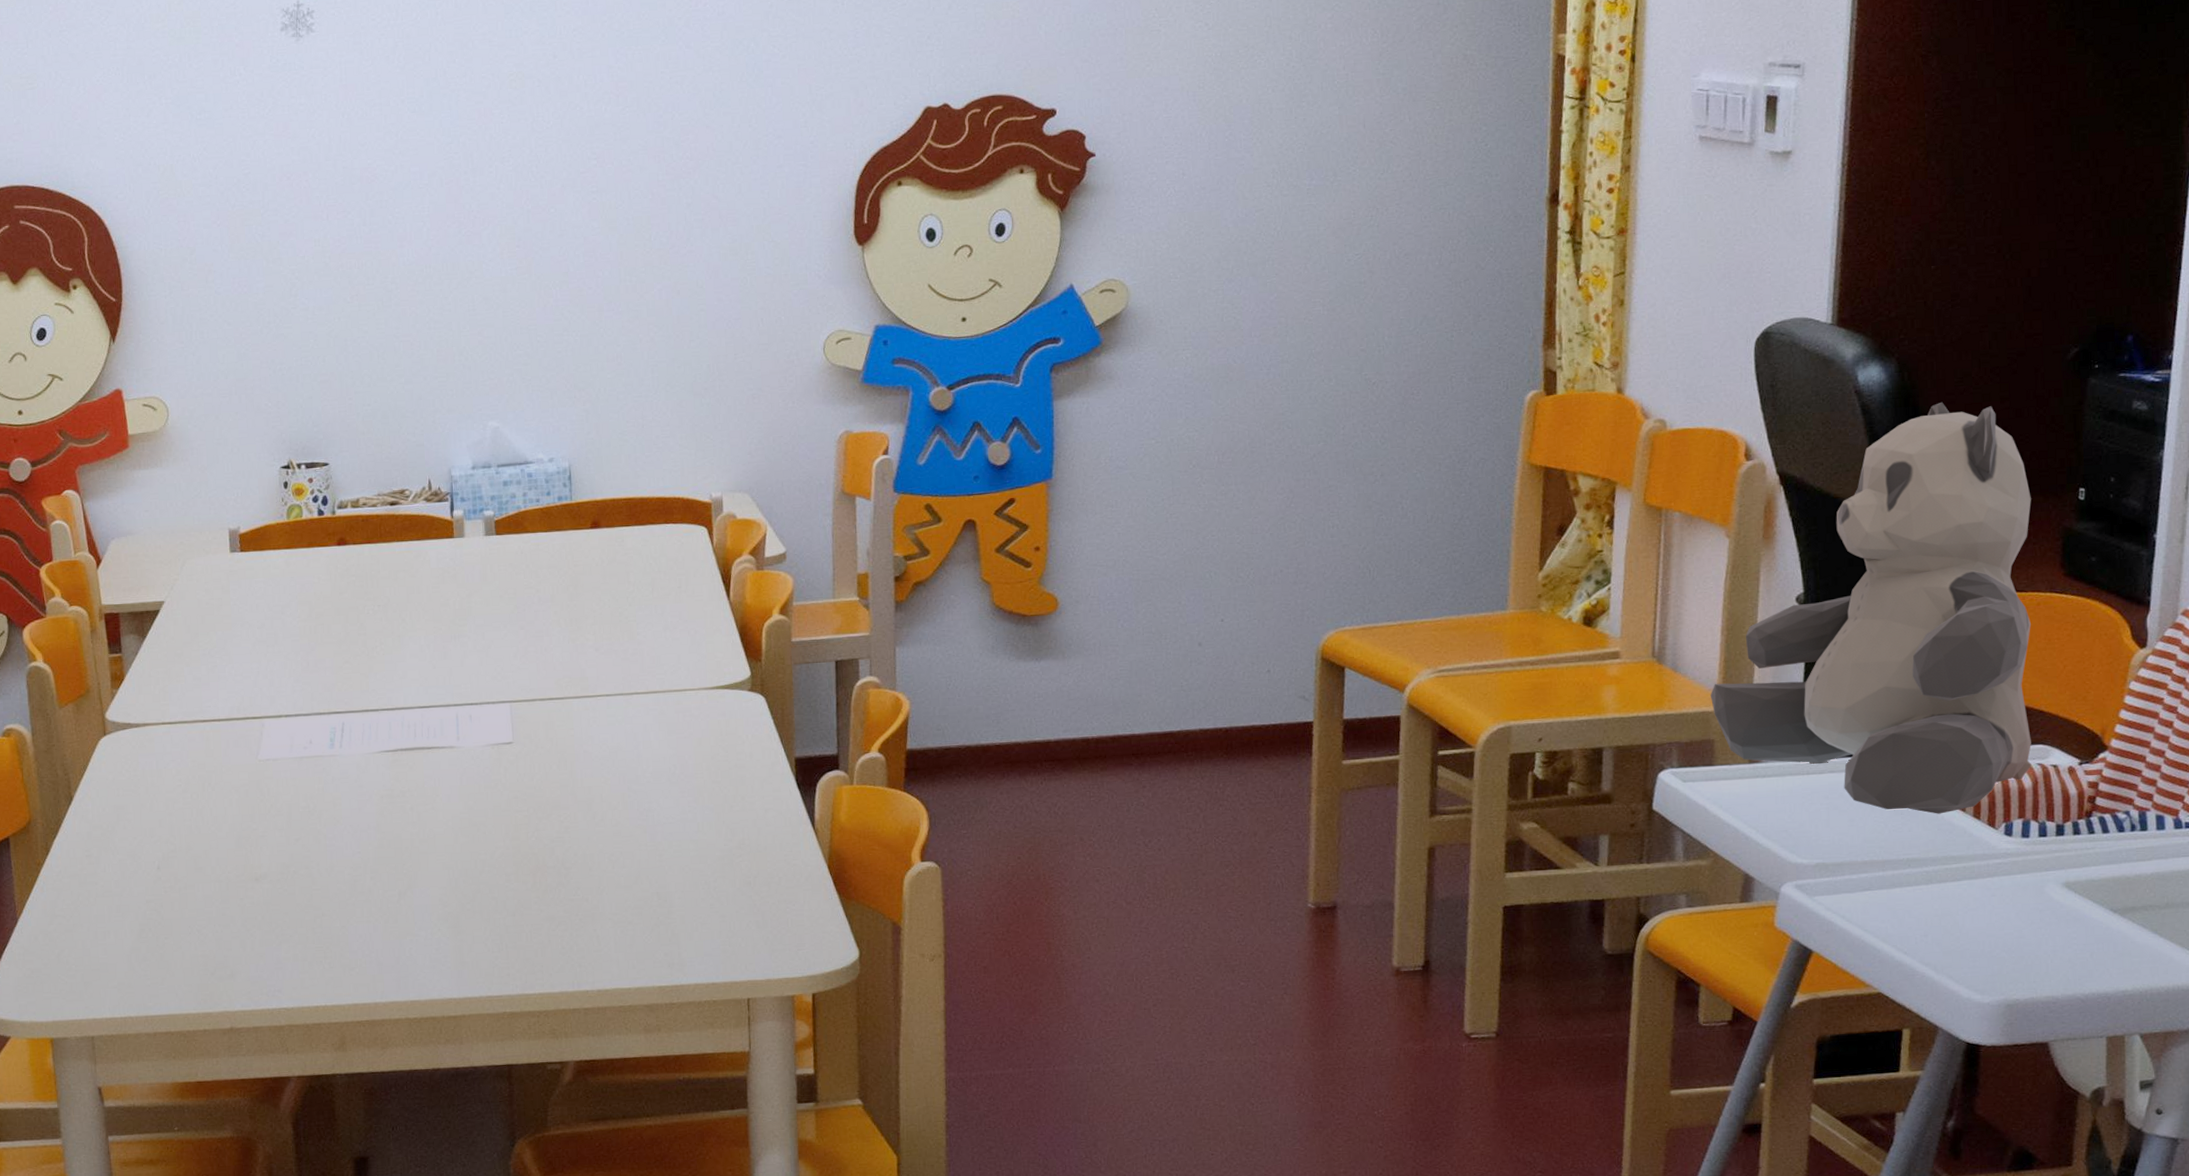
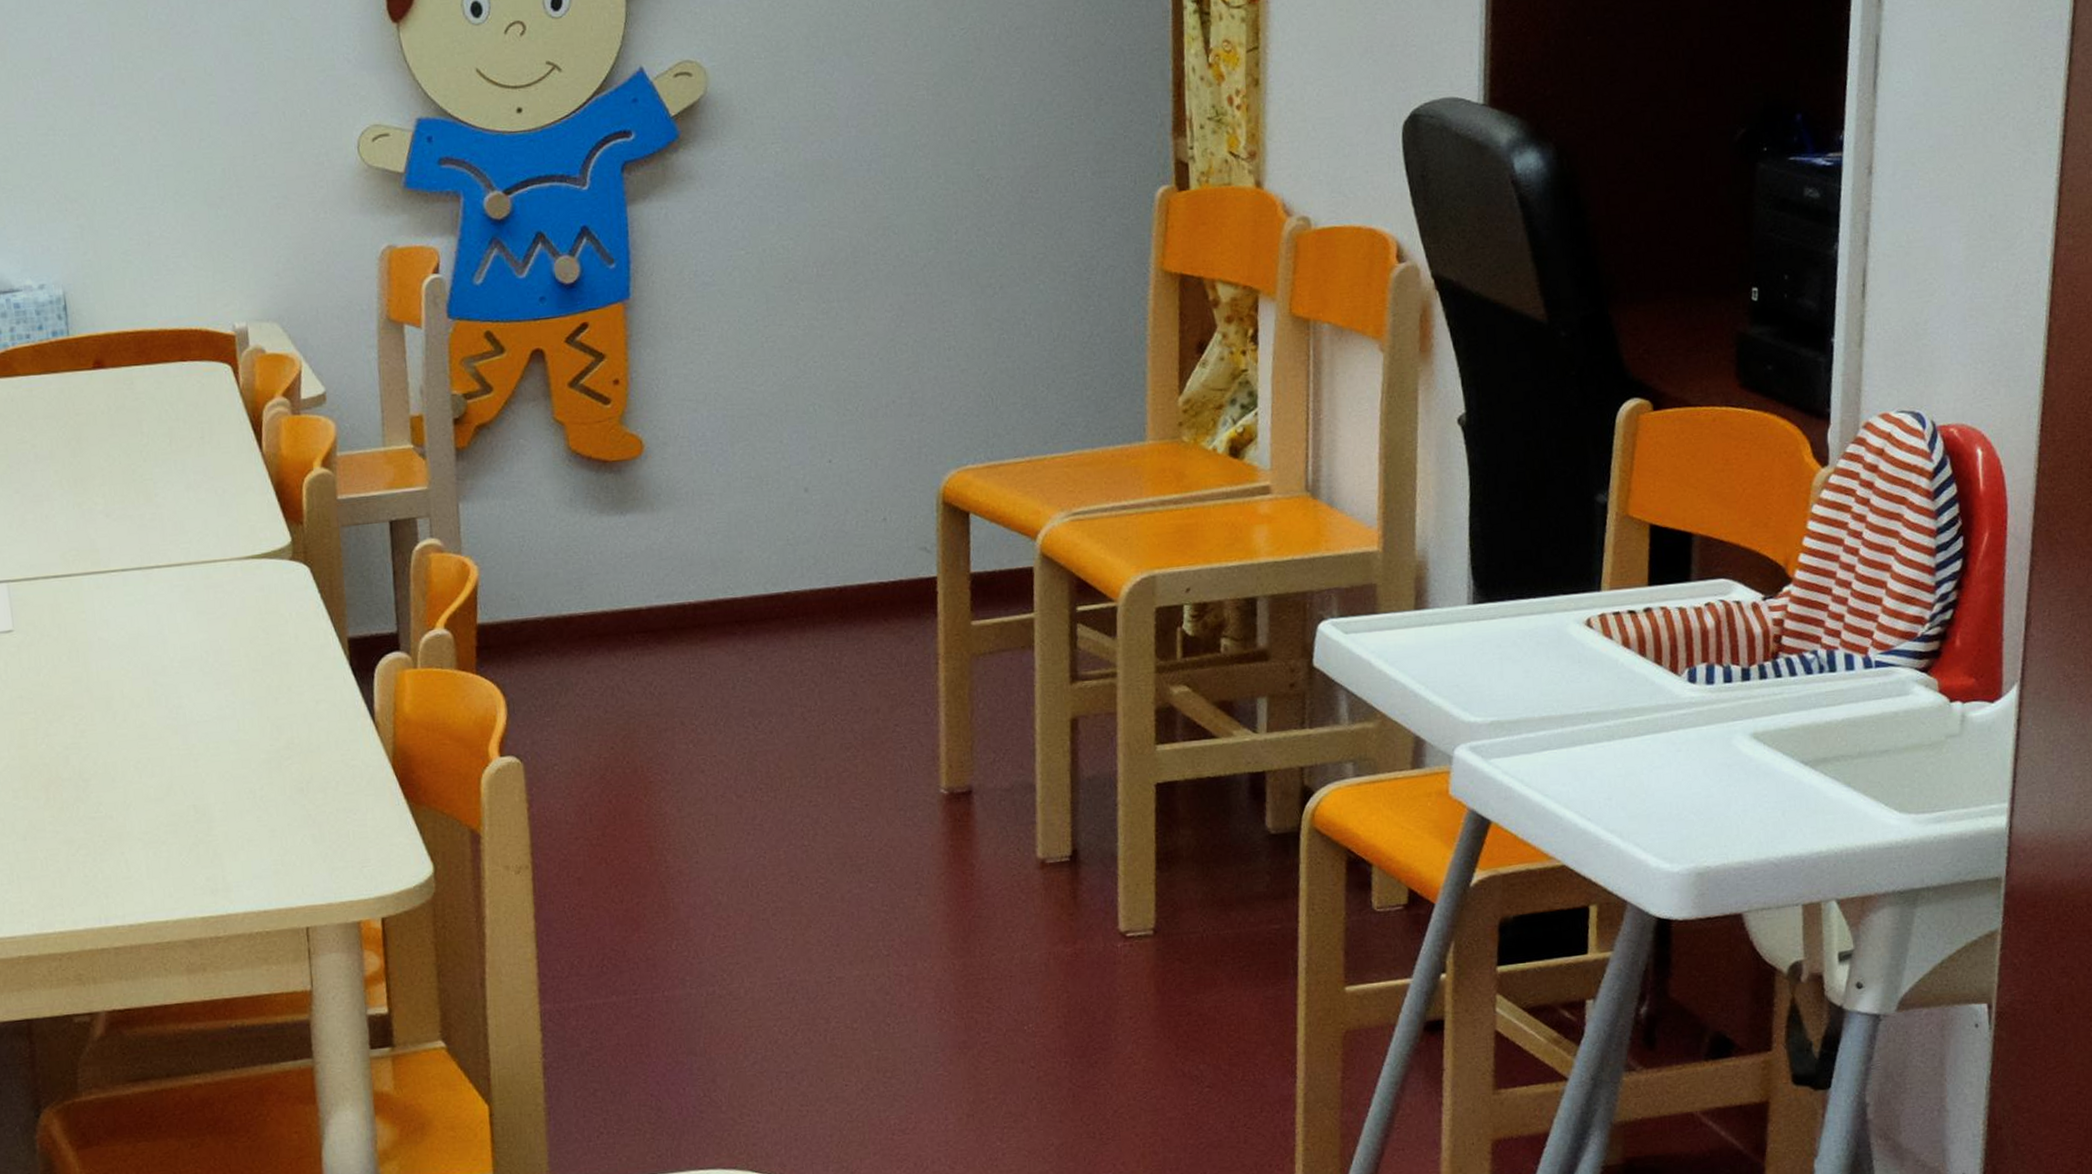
teddy bear: present [1710,403,2032,814] -> none [1370,193,1714,661]

